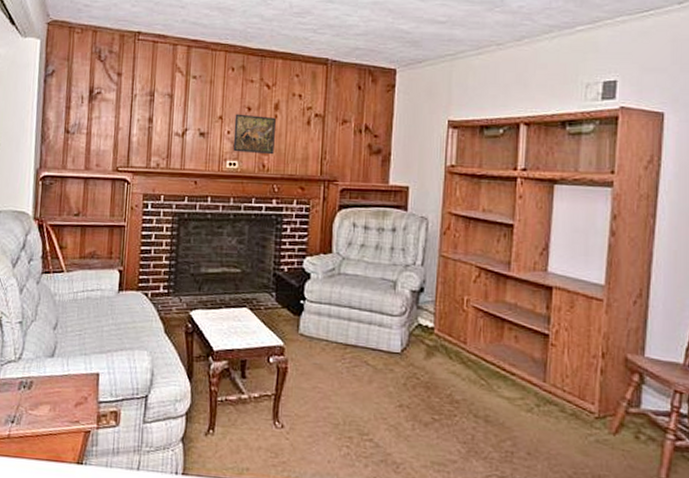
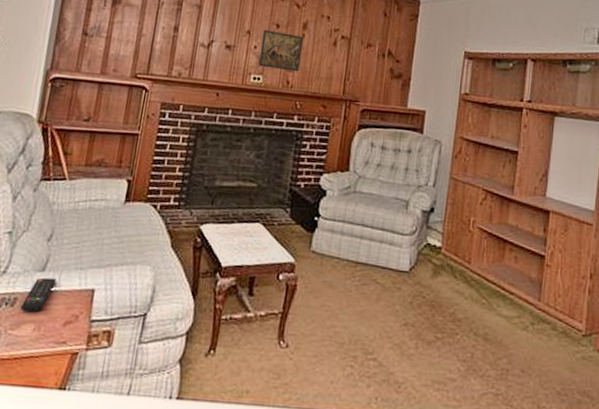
remote control: none [36,363,65,395] -> present [19,277,56,313]

